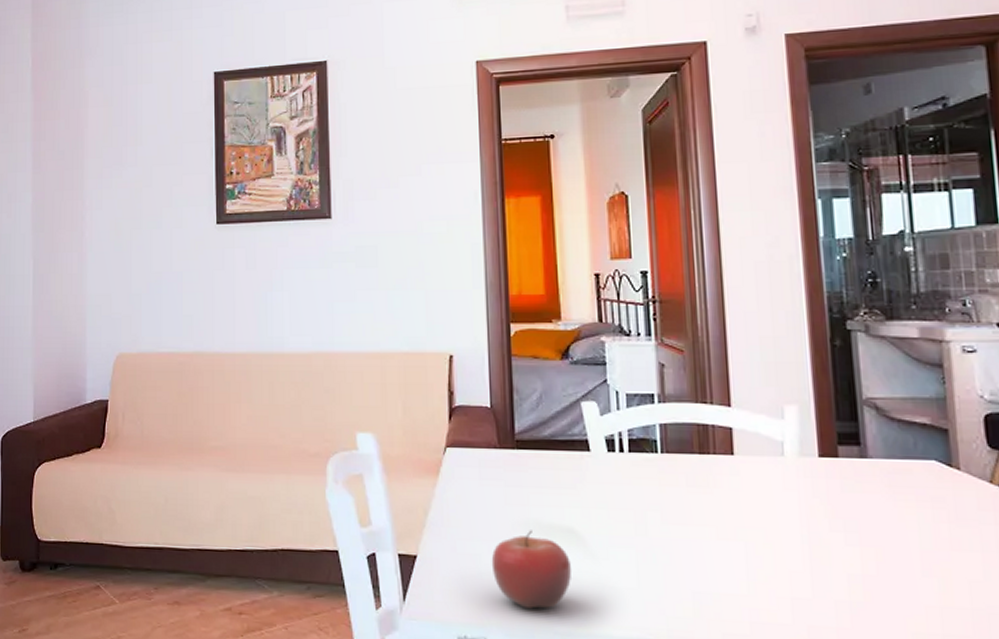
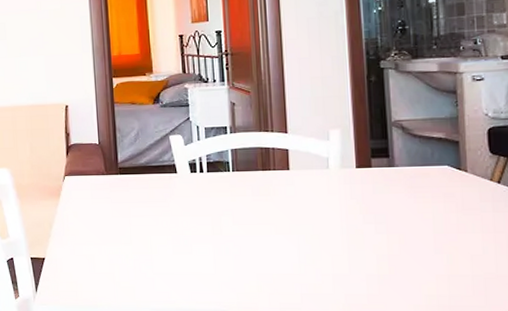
fruit: present [491,530,572,609] -> none [102,235,164,292]

